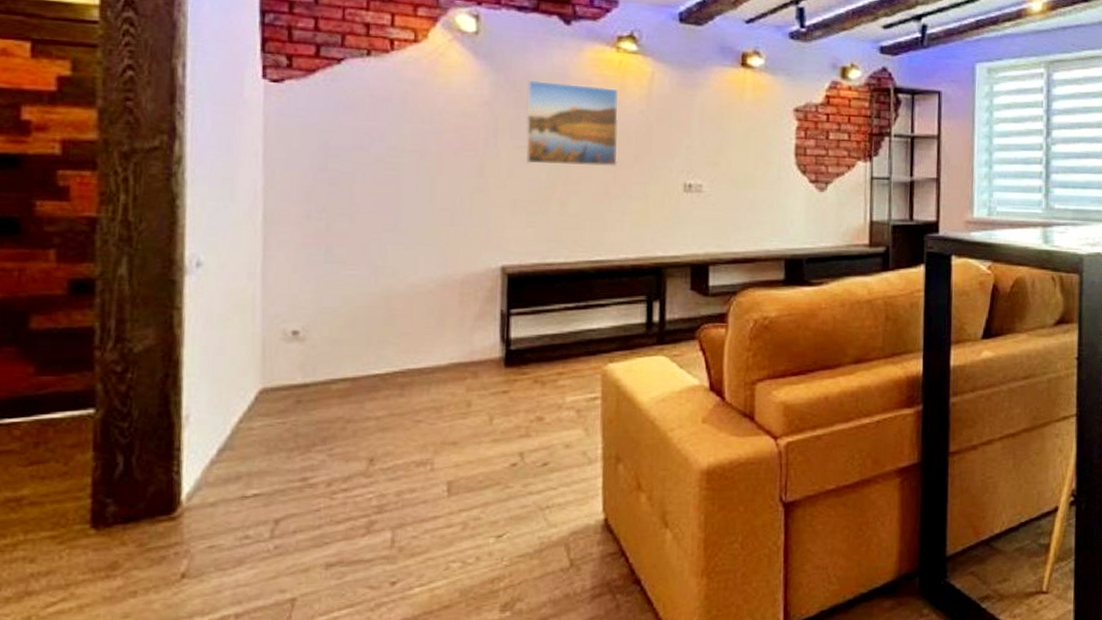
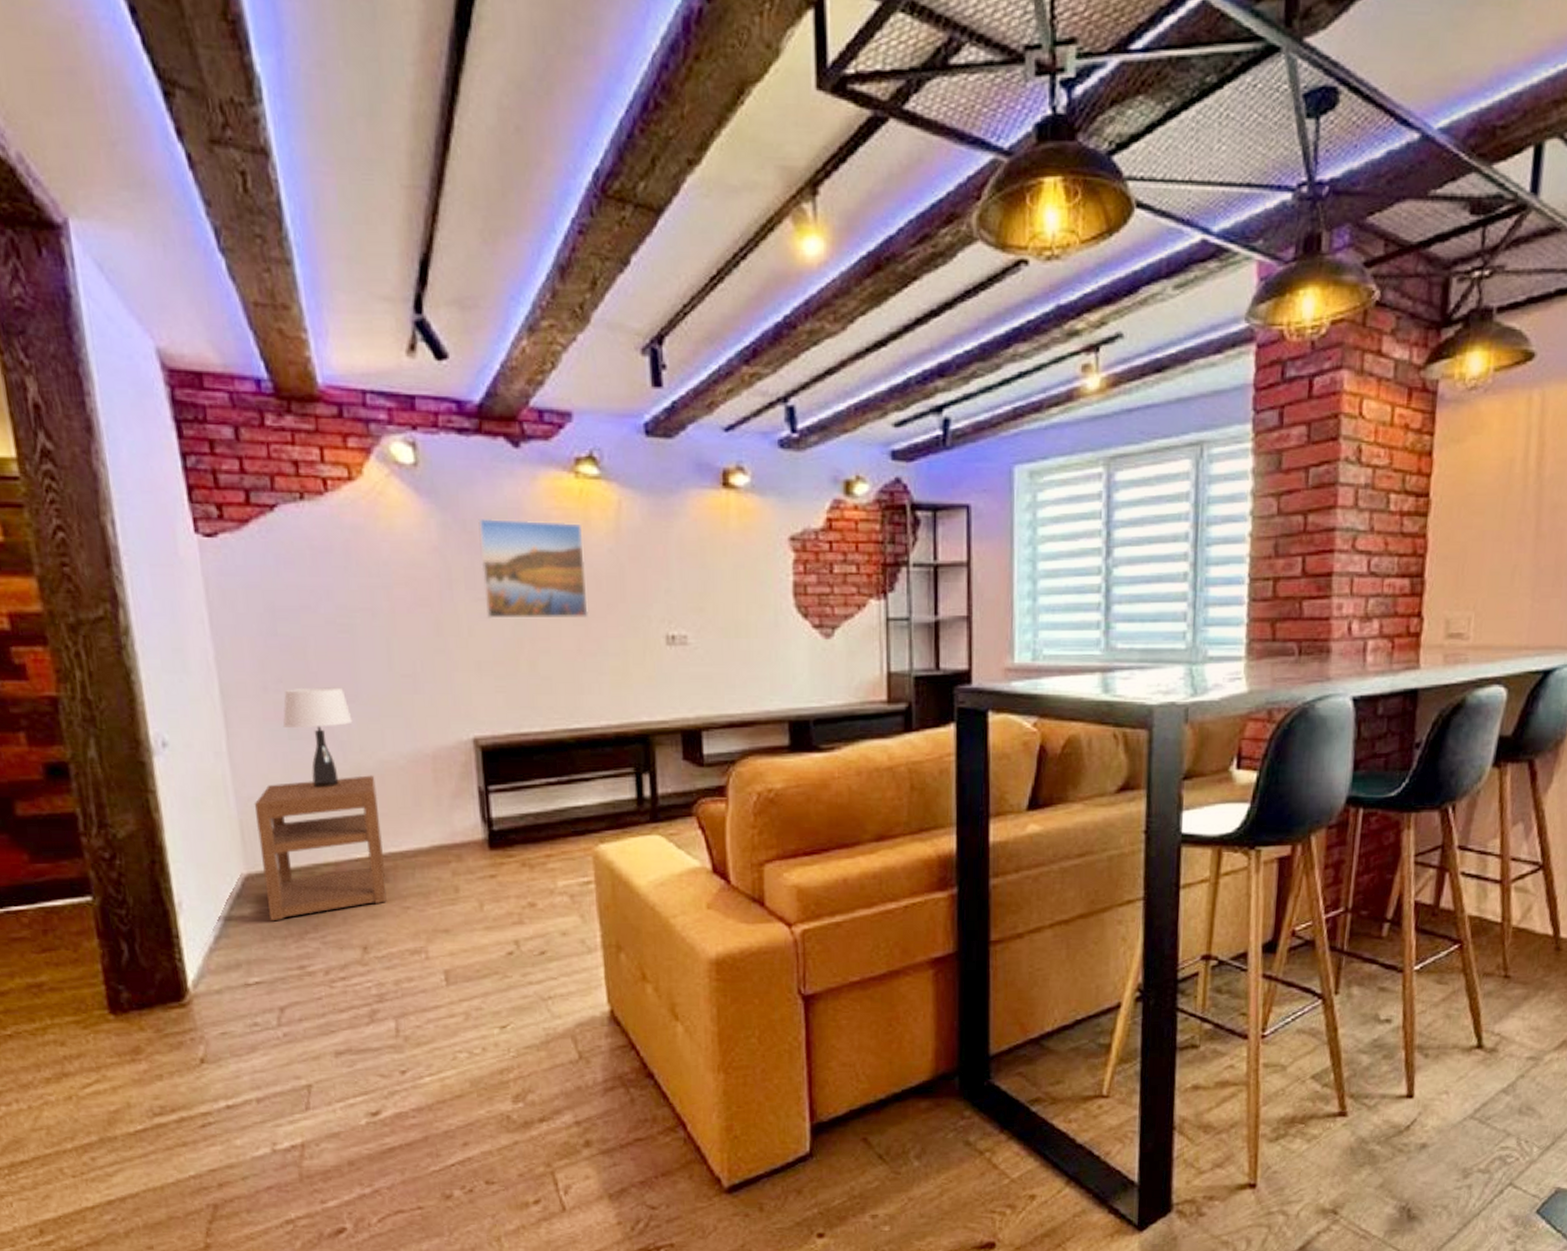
nightstand: none [278,297,404,434] -> present [254,775,387,922]
table lamp: none [320,217,389,308] -> present [282,687,353,788]

